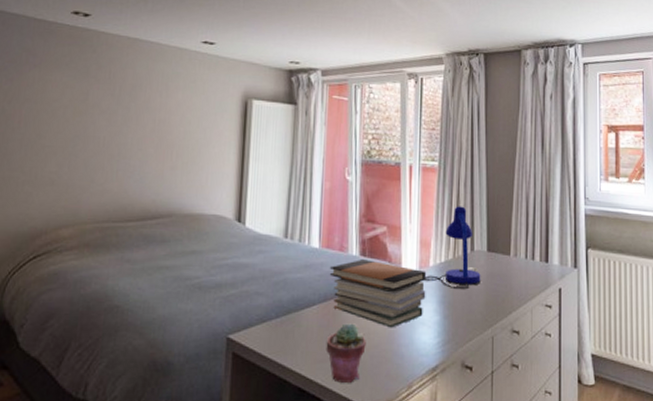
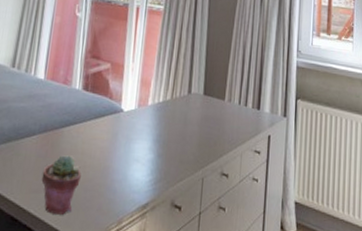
book stack: present [329,260,427,328] -> none [51,93,145,163]
desk lamp: present [425,206,481,290] -> none [143,49,196,131]

